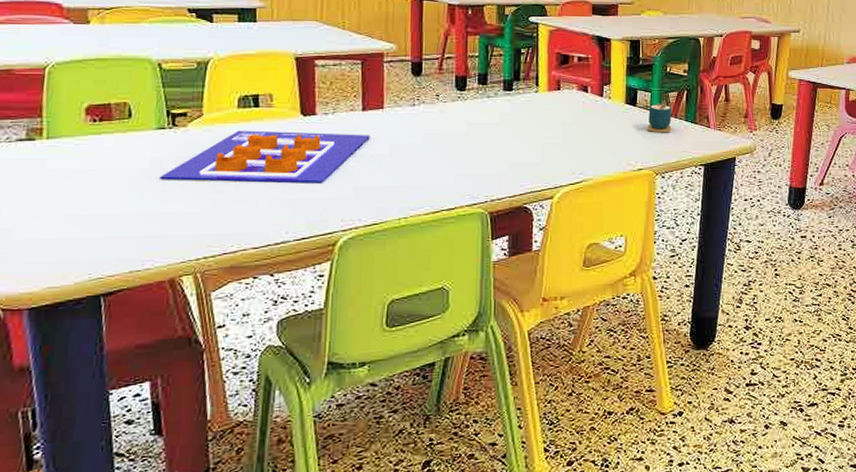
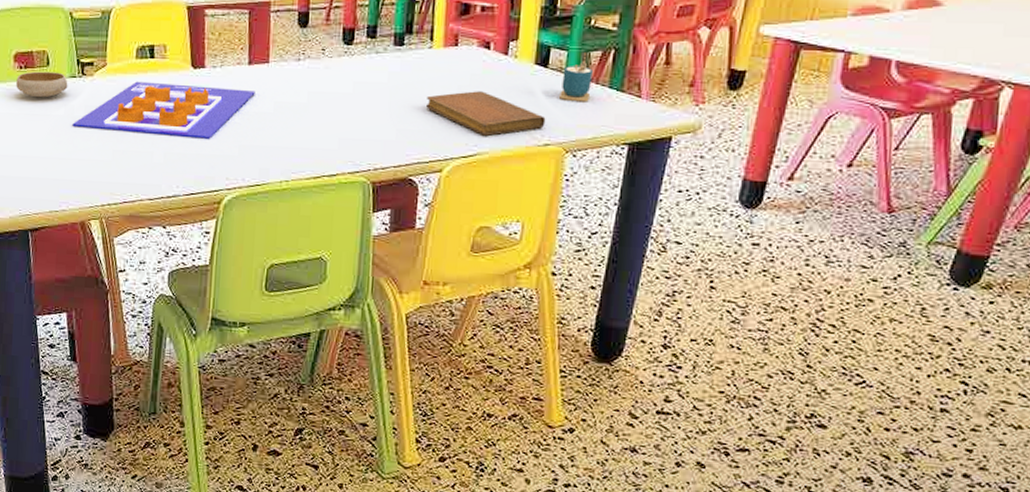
bowl: none [88,124,155,152] -> present [16,71,68,98]
notebook: none [536,127,638,165] -> present [426,91,546,136]

